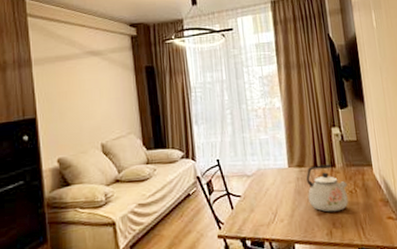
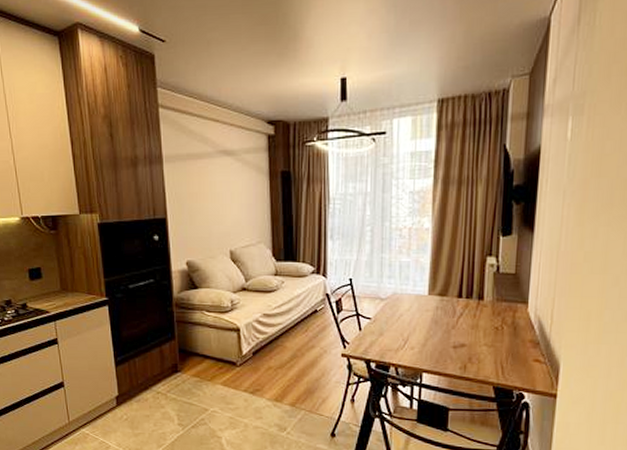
kettle: present [306,164,349,212] -> none [445,296,494,347]

